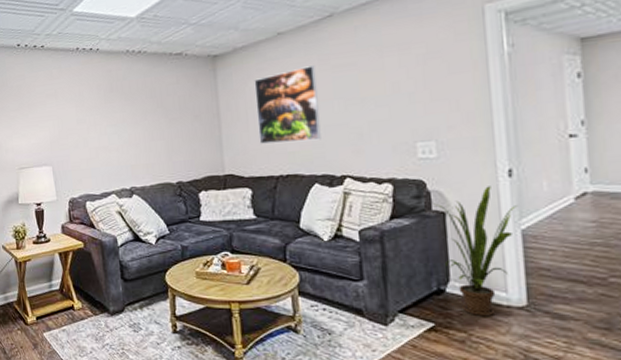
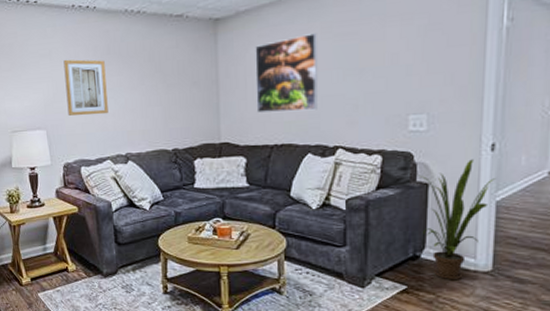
wall art: none [68,97,112,152] -> present [63,59,108,116]

